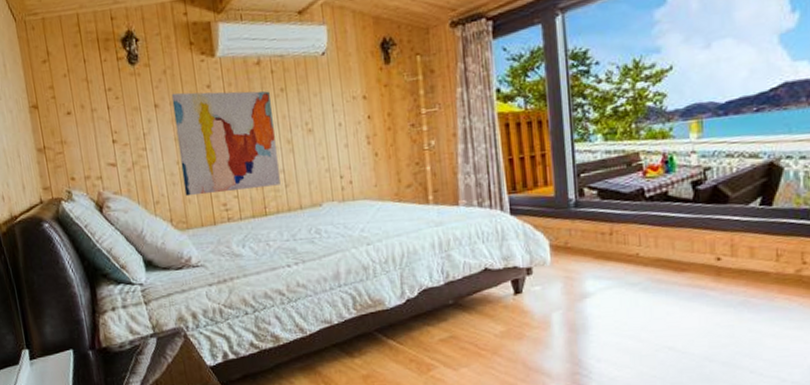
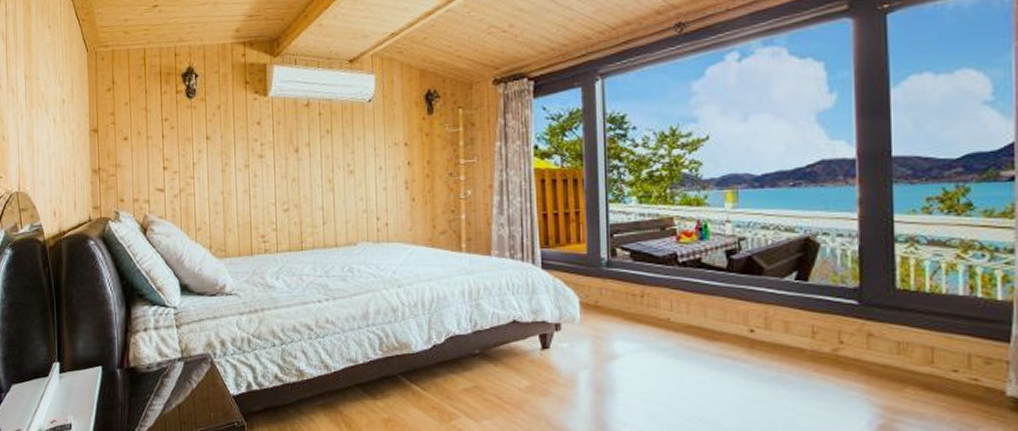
wall art: present [171,91,281,197] -> none [223,127,318,226]

